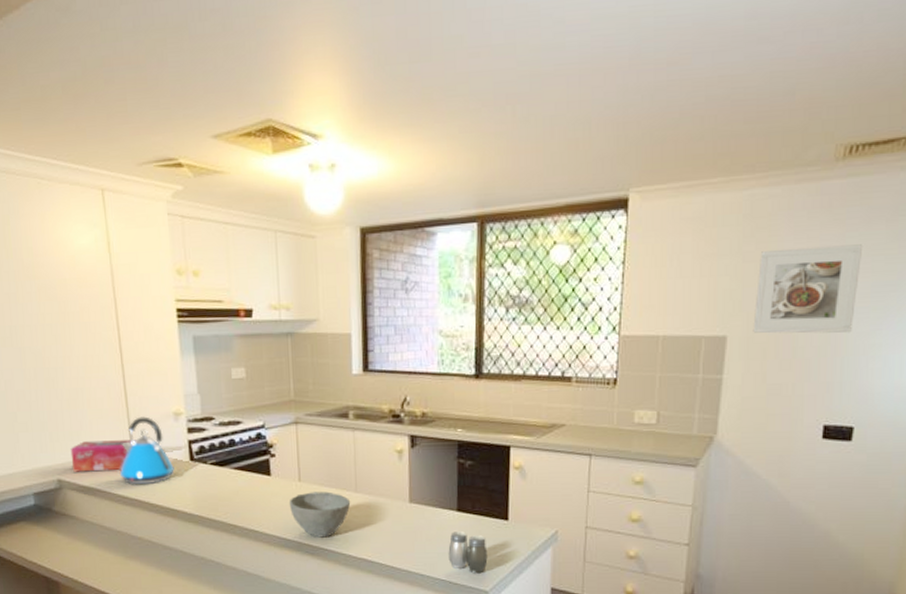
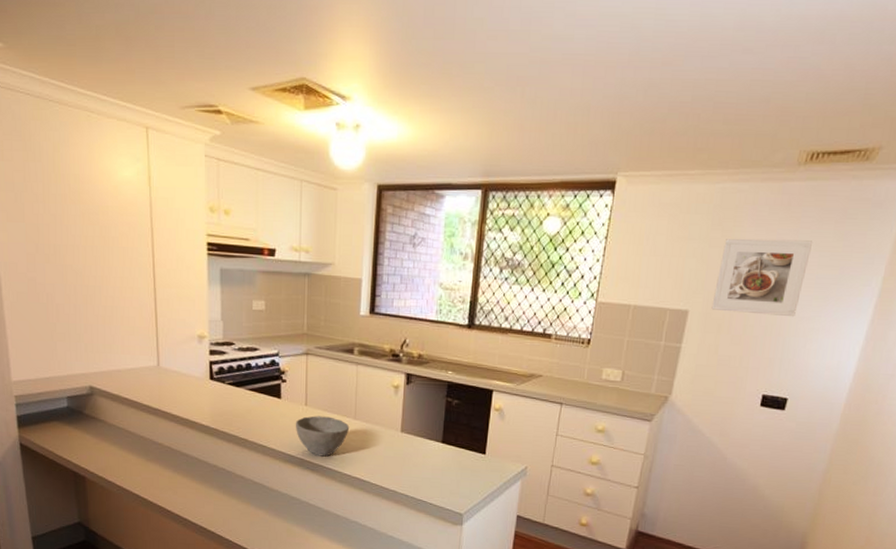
tissue box: present [70,440,137,472] -> none [103,354,164,383]
kettle: present [119,416,175,485] -> none [146,336,195,397]
salt and pepper shaker: present [448,531,488,574] -> none [431,460,465,498]

